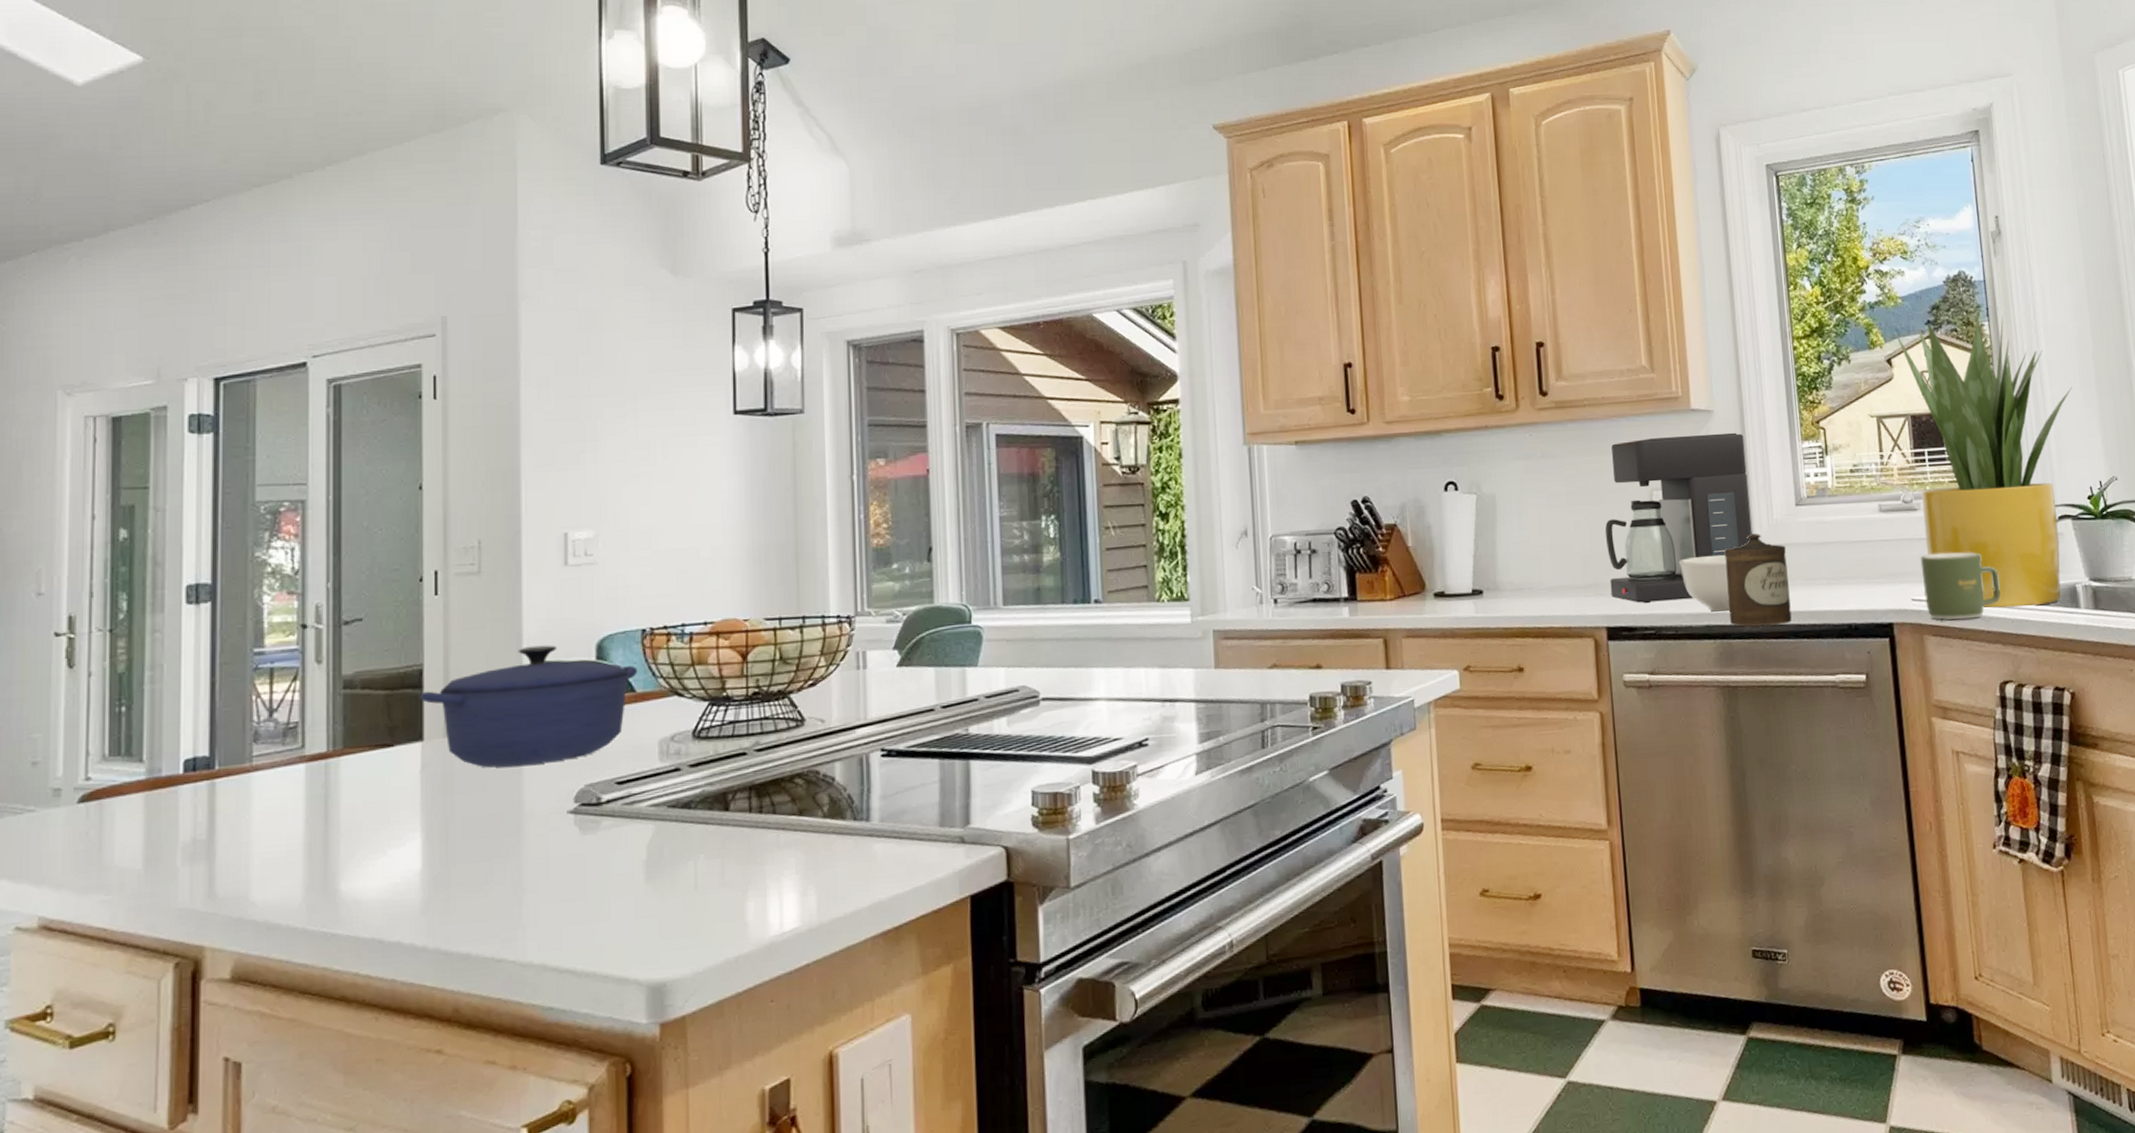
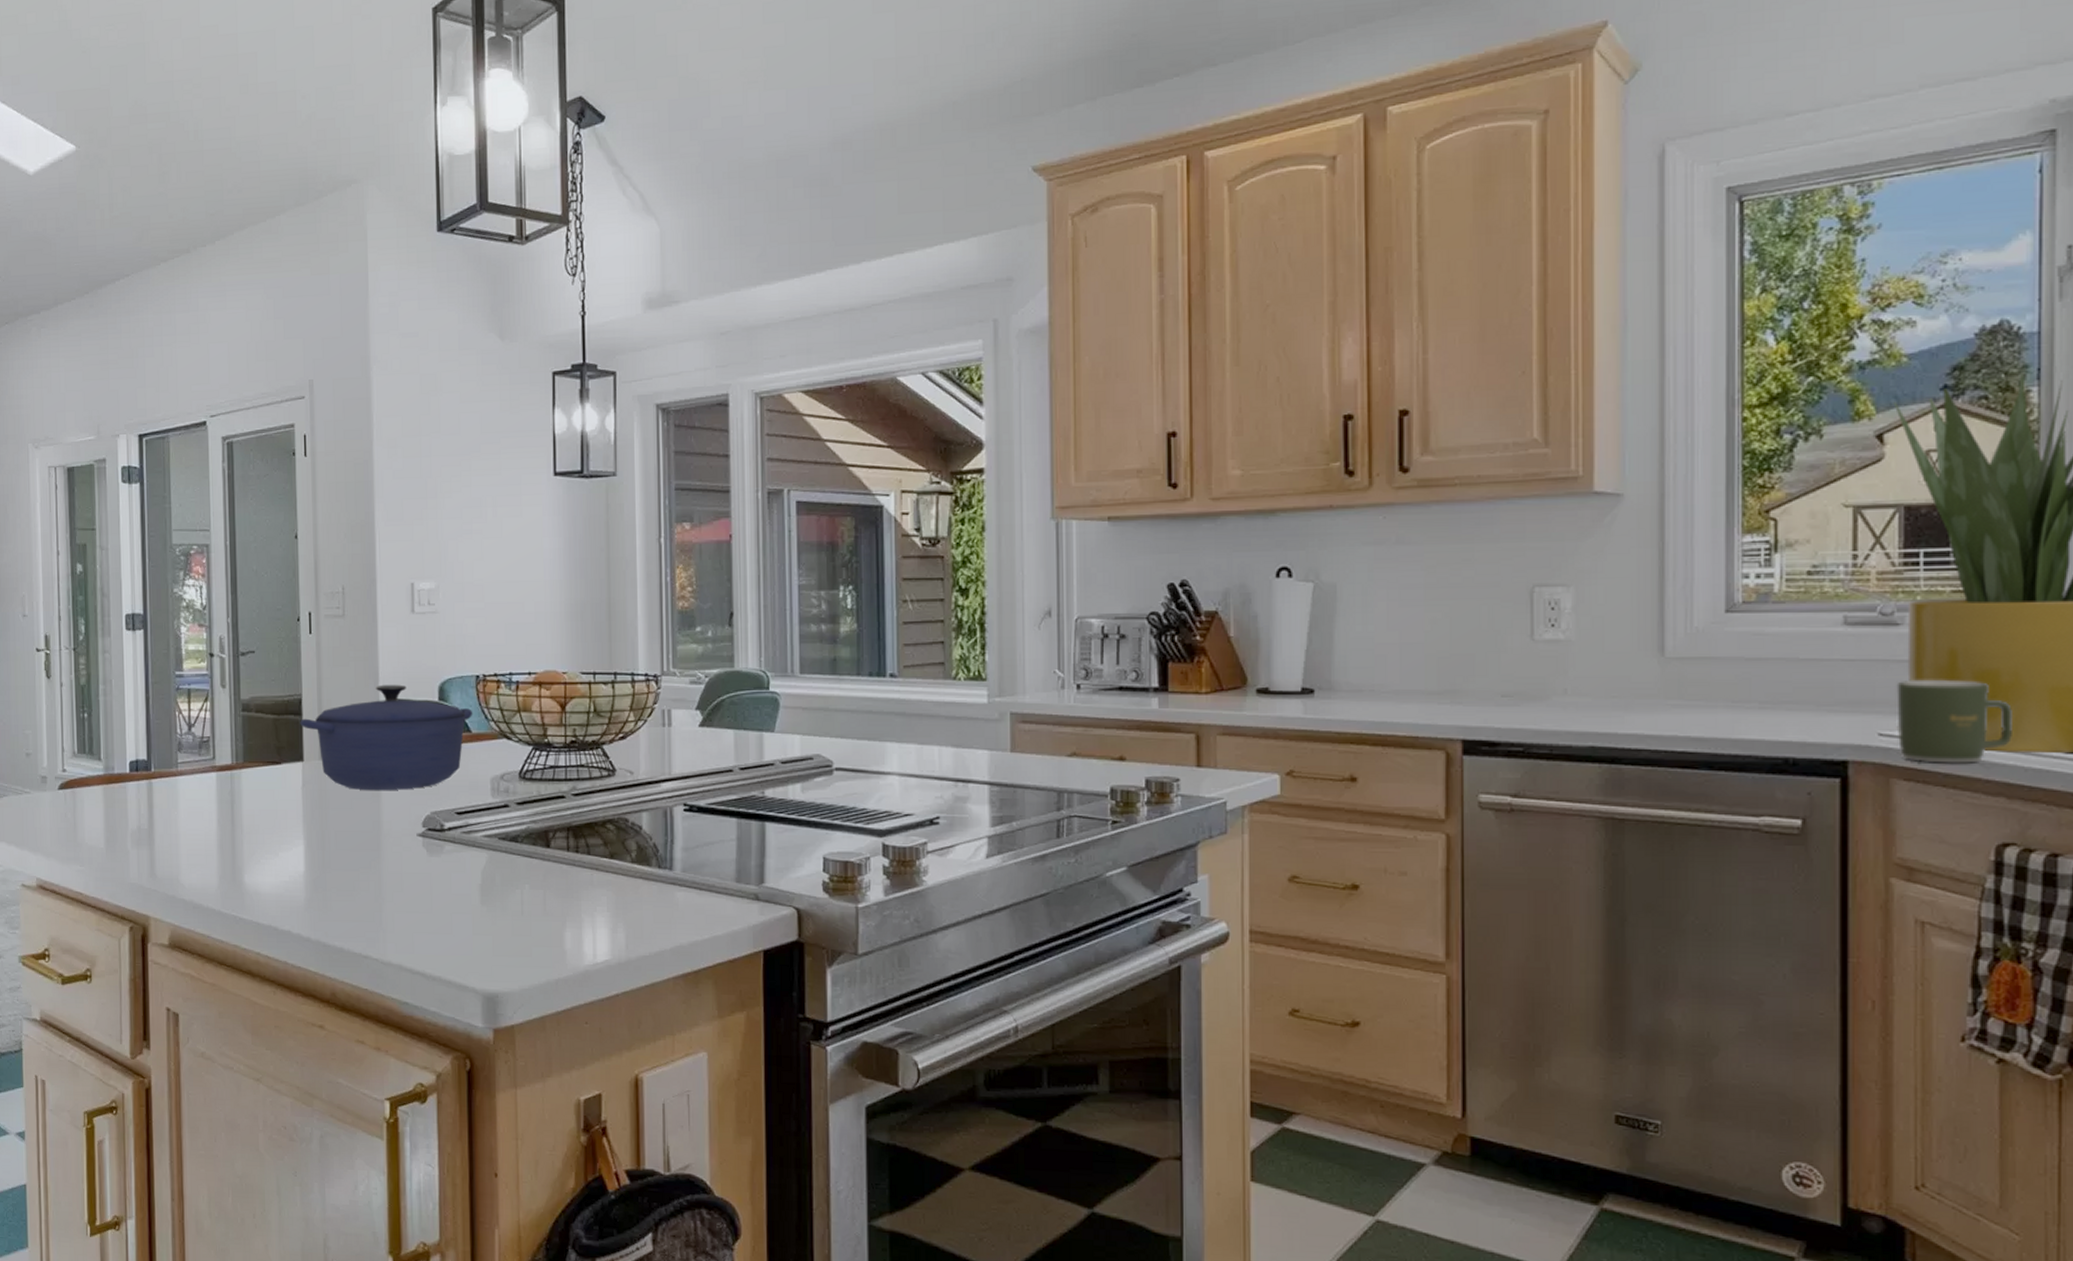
coffee maker: present [1604,432,1752,604] -> none [1469,521,1662,717]
bowl: present [1678,555,1731,612] -> none [1560,667,1625,733]
canister: present [1724,533,1792,627] -> none [1623,642,1706,752]

